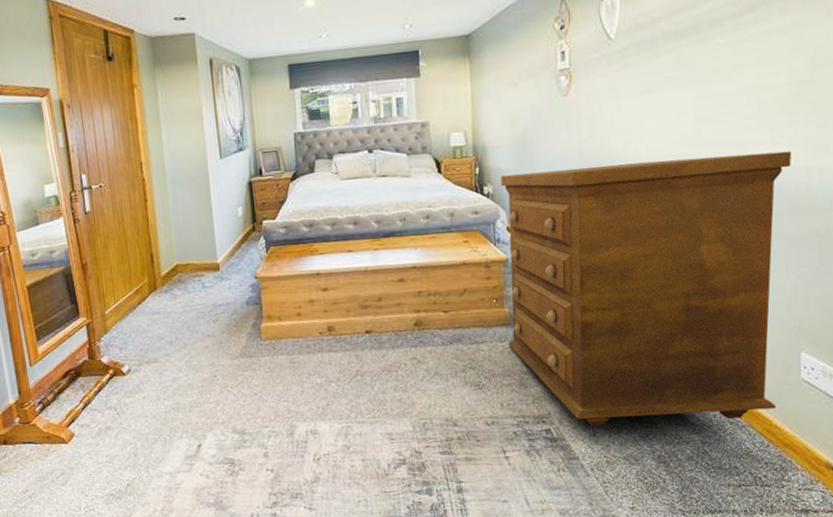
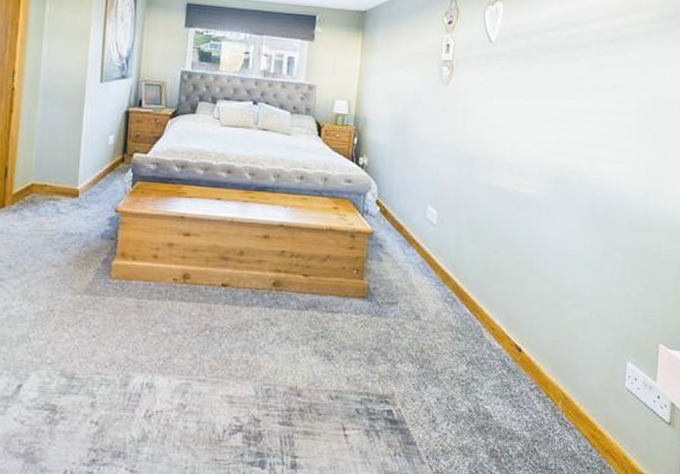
chest of drawers: present [500,151,791,427] -> none [362,149,634,419]

